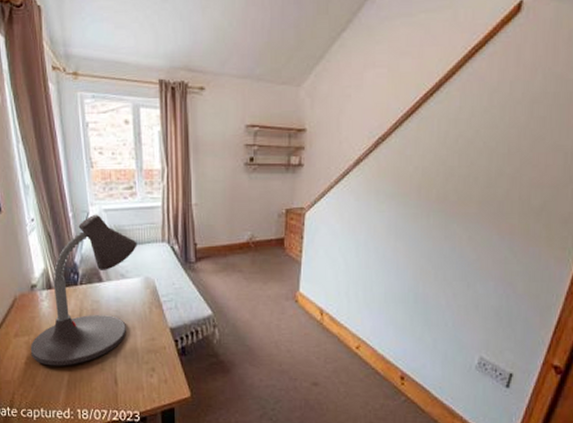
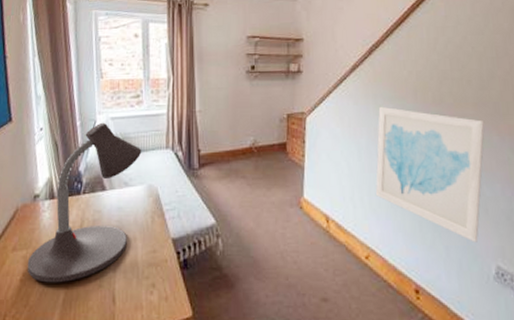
wall art: none [370,203,487,336] -> present [375,106,485,242]

